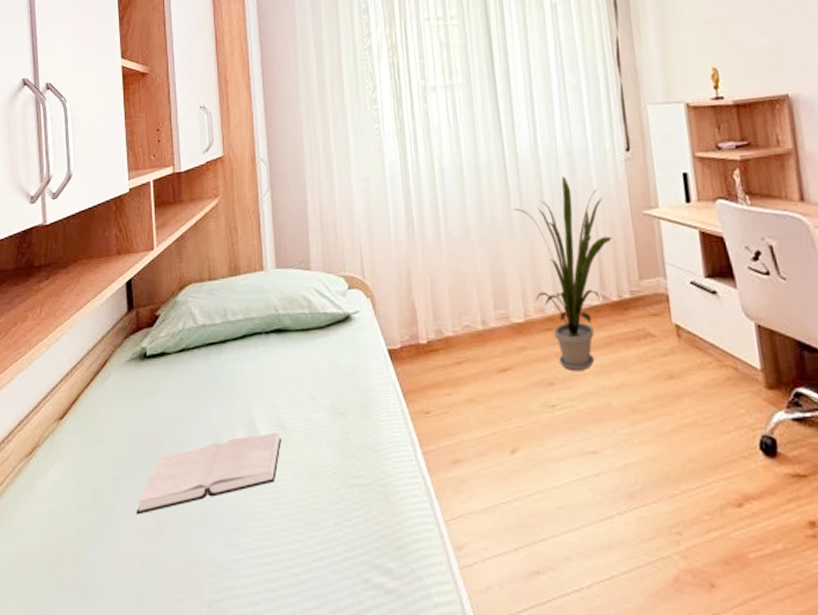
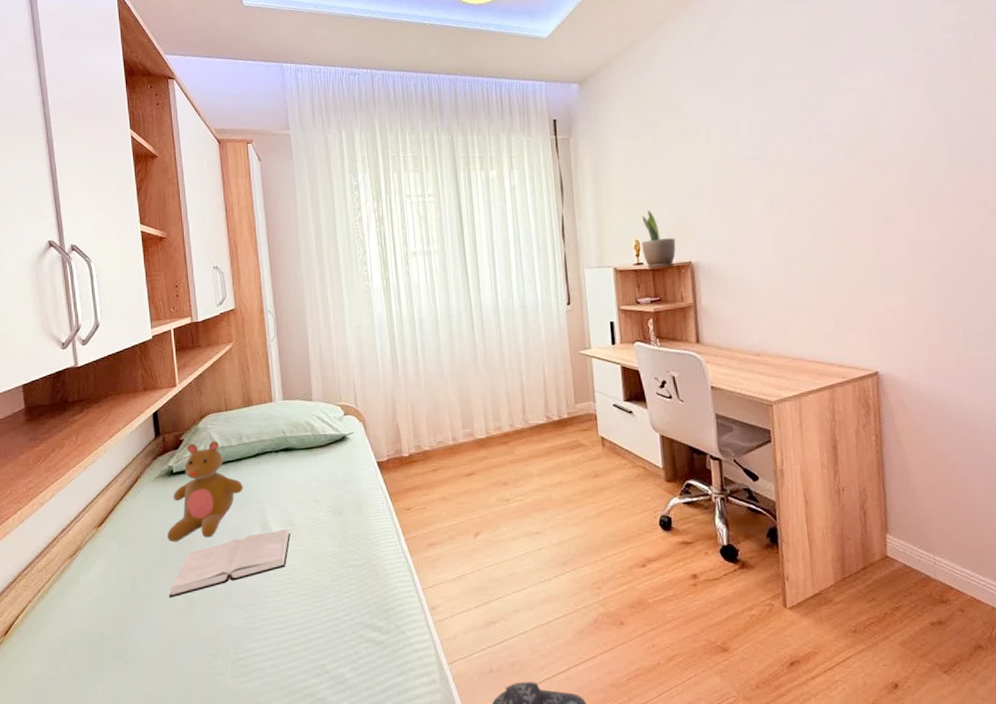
teddy bear: none [137,317,227,443] -> present [167,441,243,542]
house plant: present [513,176,613,372] -> none [478,324,555,474]
potted plant: none [720,29,767,105] -> present [641,210,676,269]

